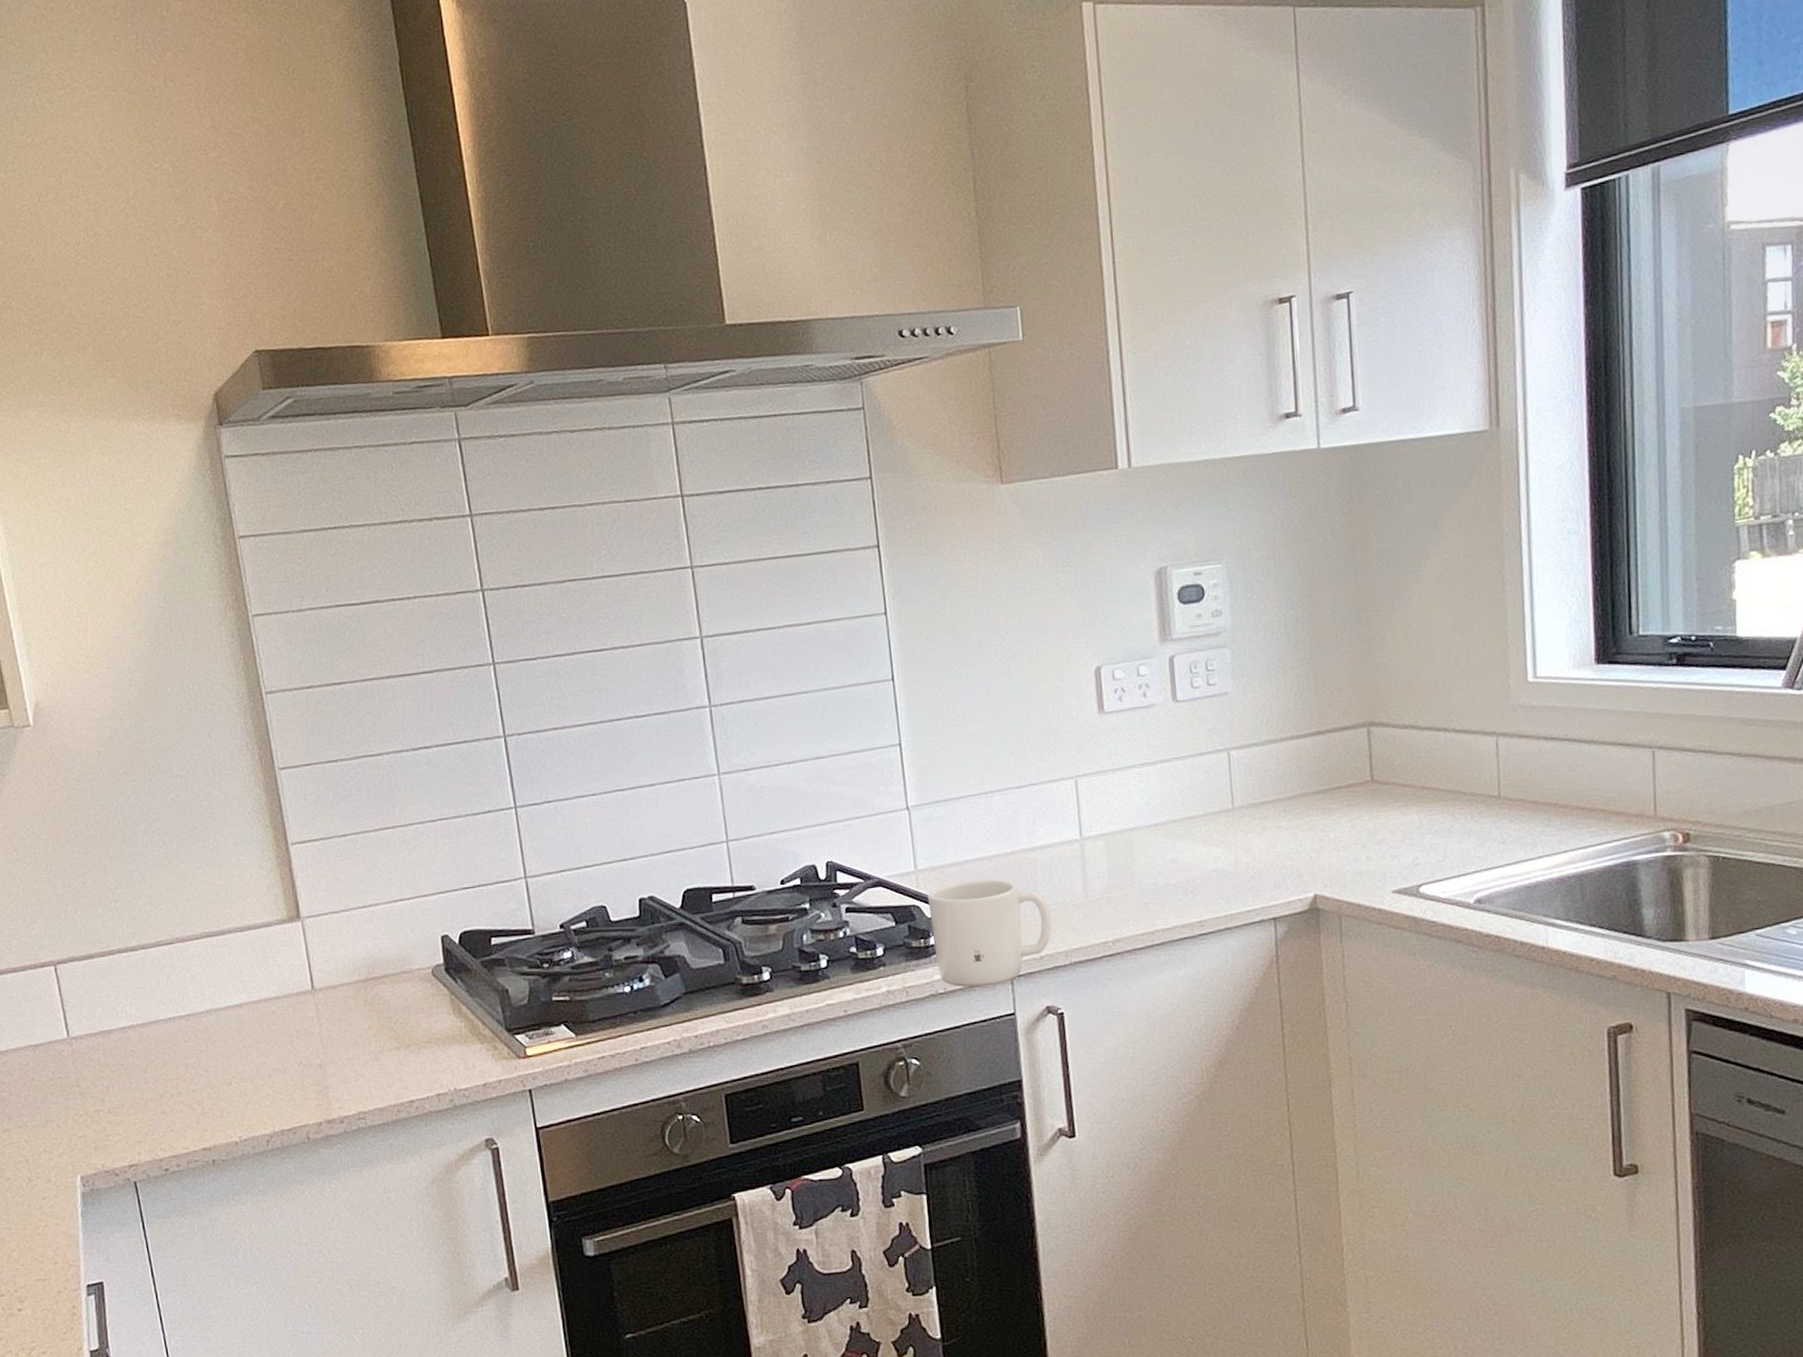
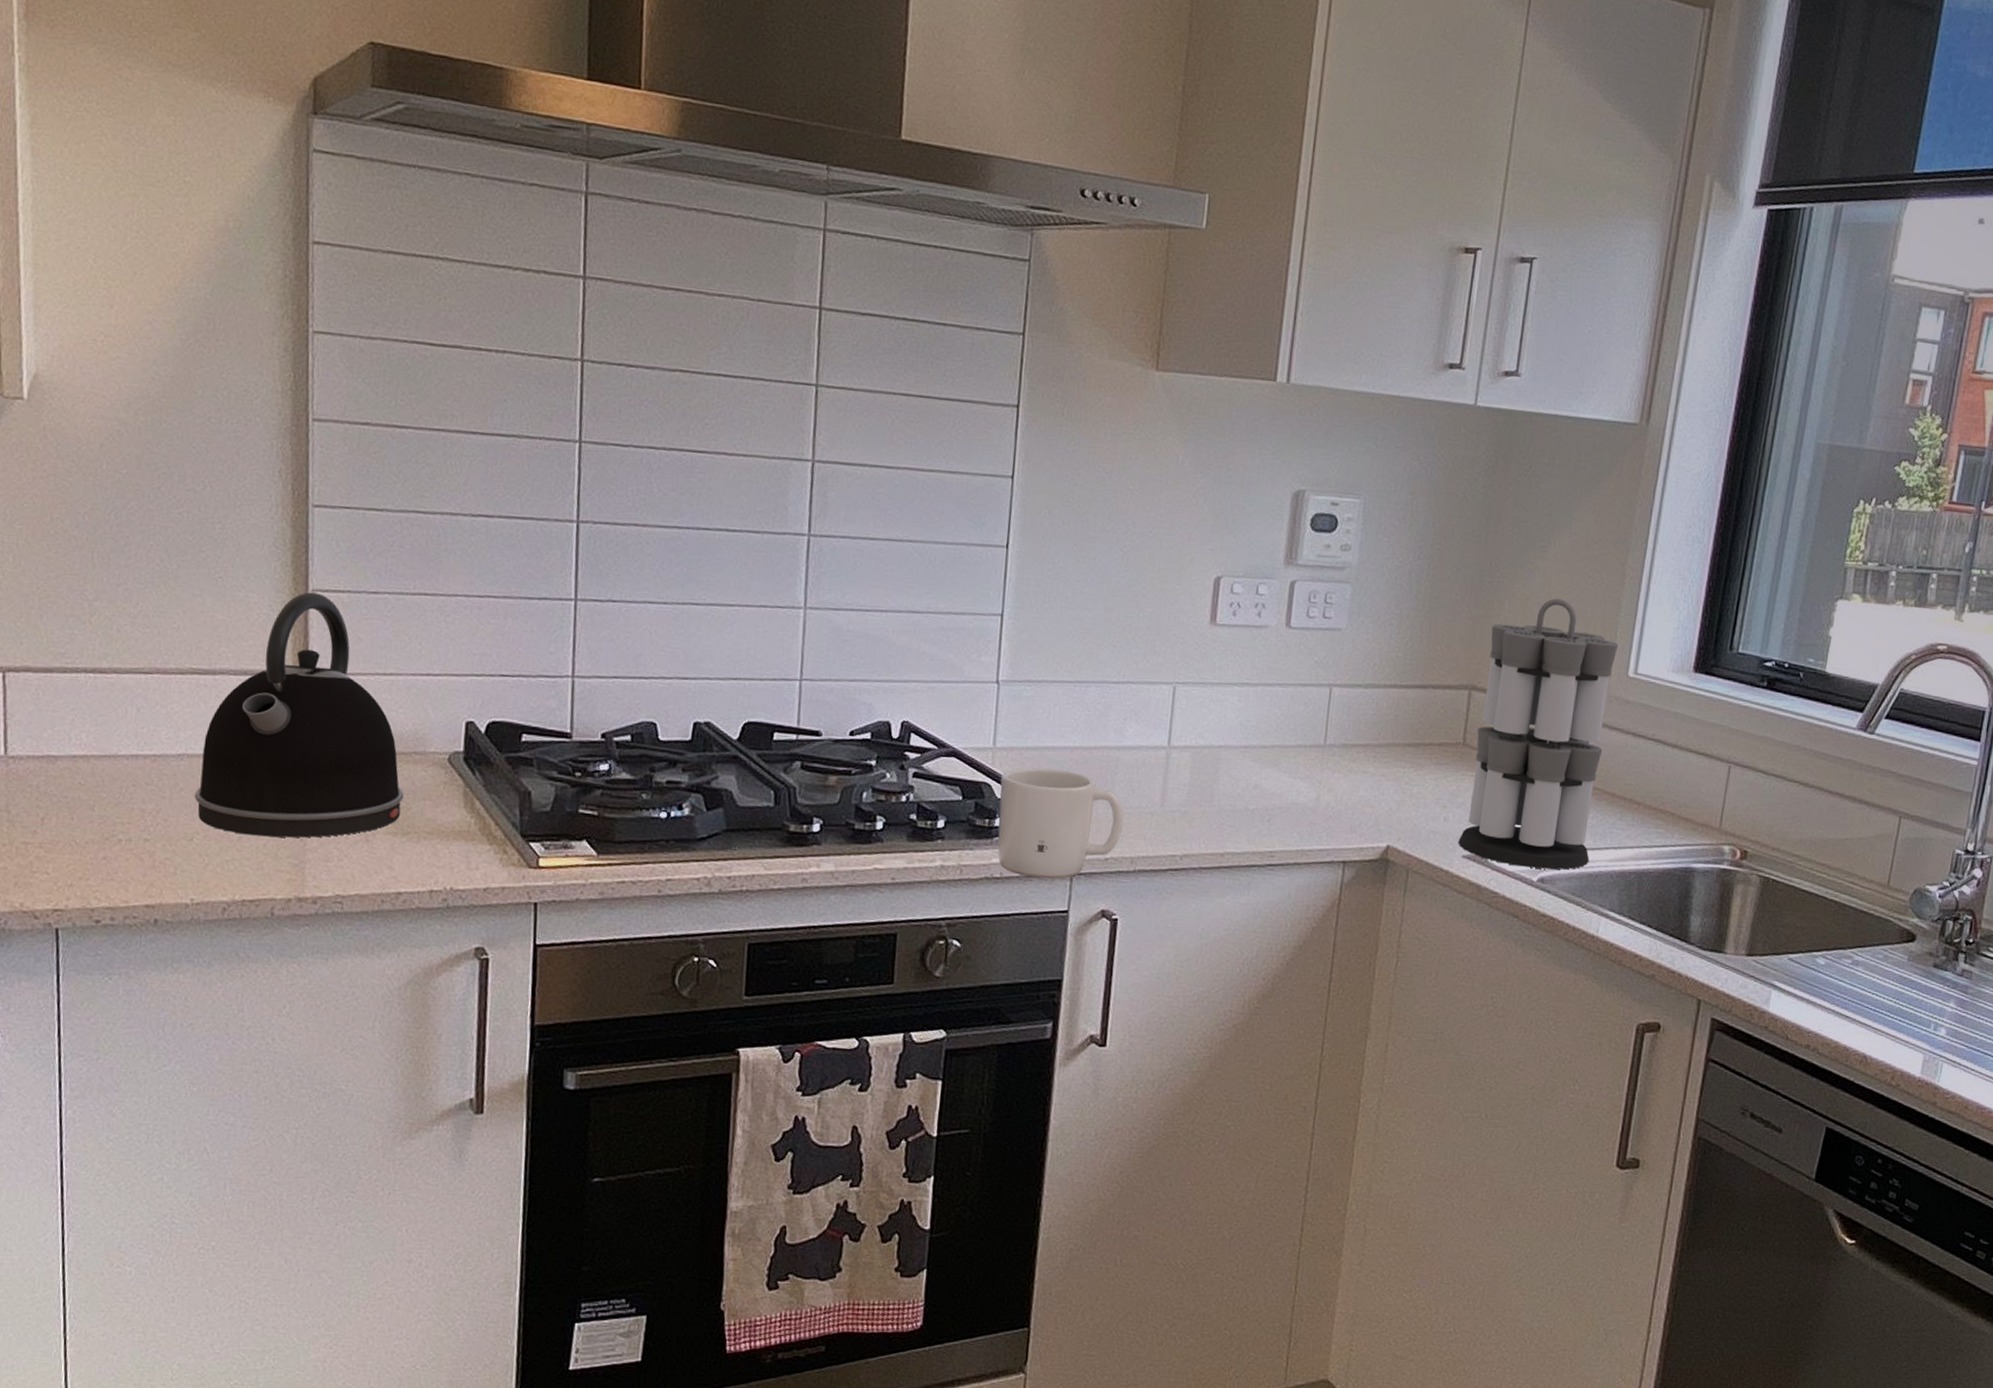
kettle: none [225,845,401,1072] -> present [194,592,404,838]
spice rack: none [1378,618,1524,892] -> present [1458,598,1619,870]

